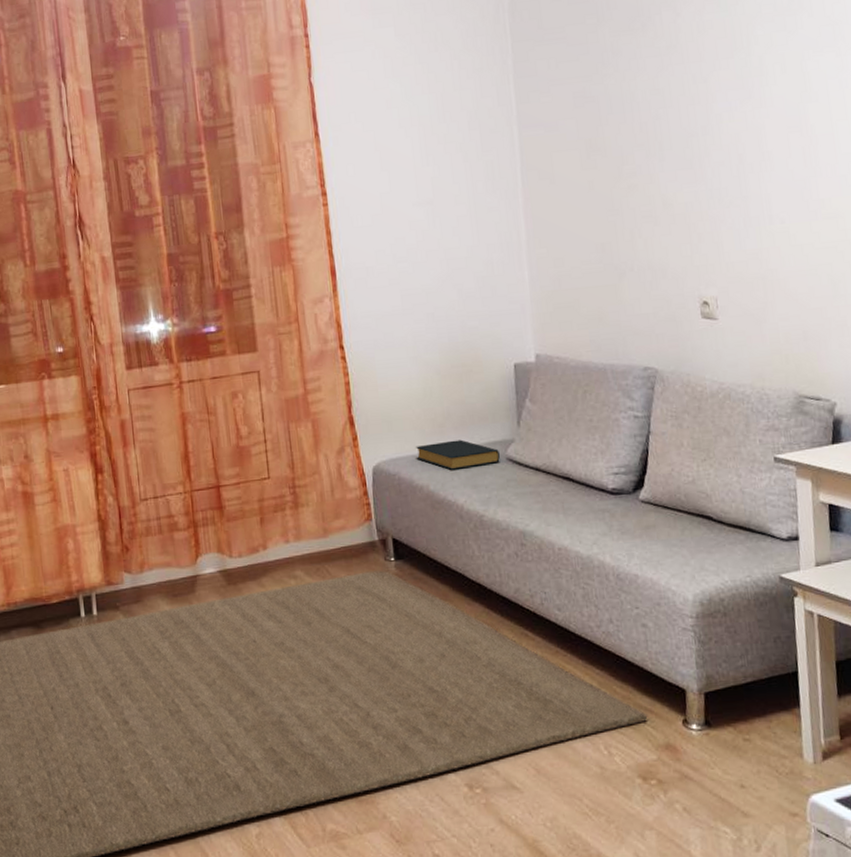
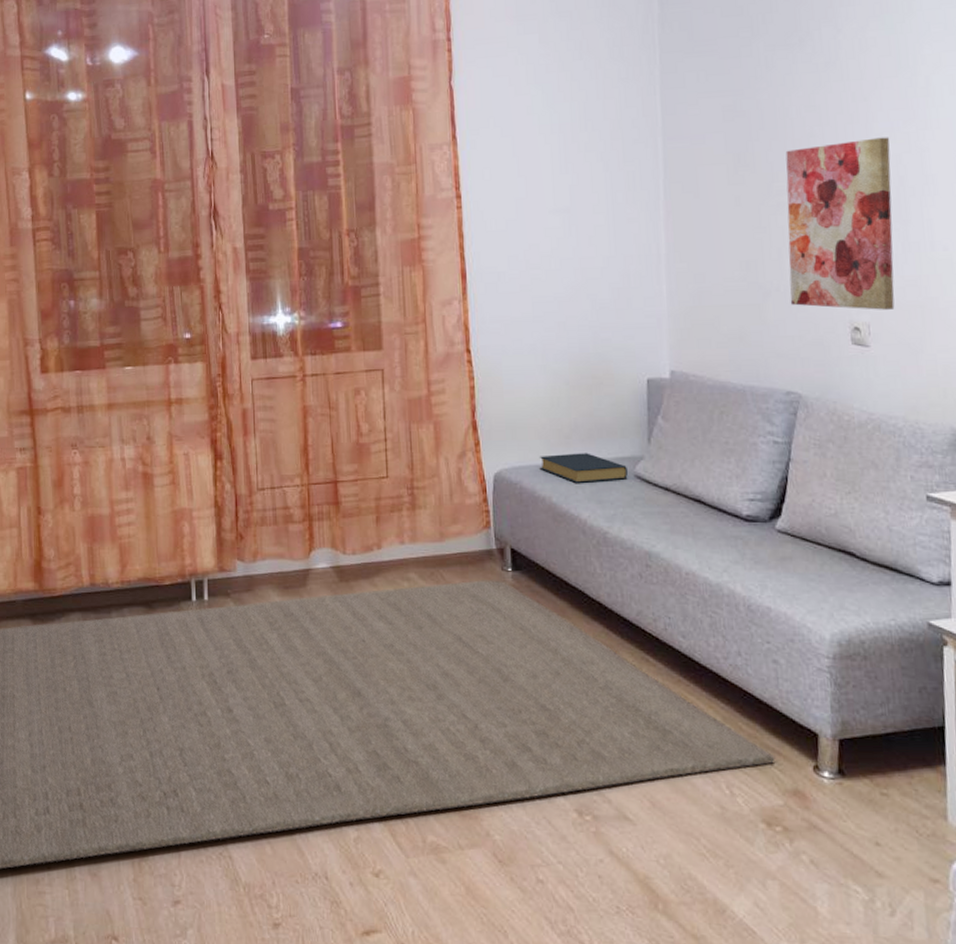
wall art: none [633,116,739,284] -> present [785,137,895,310]

